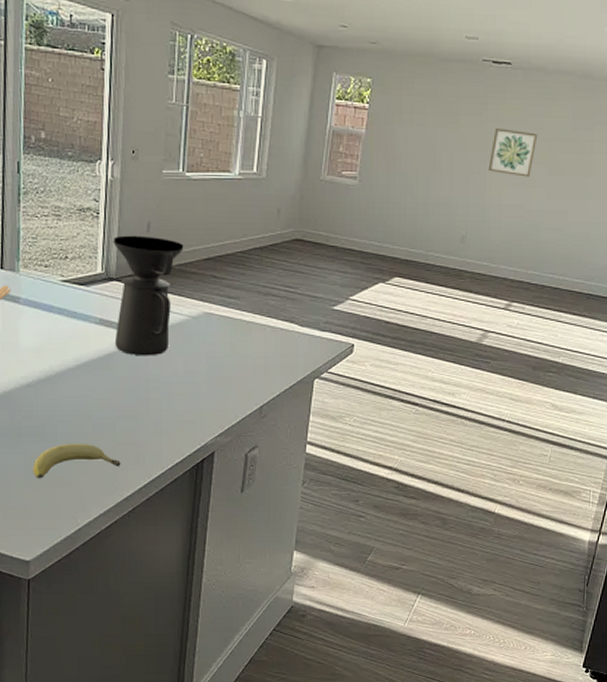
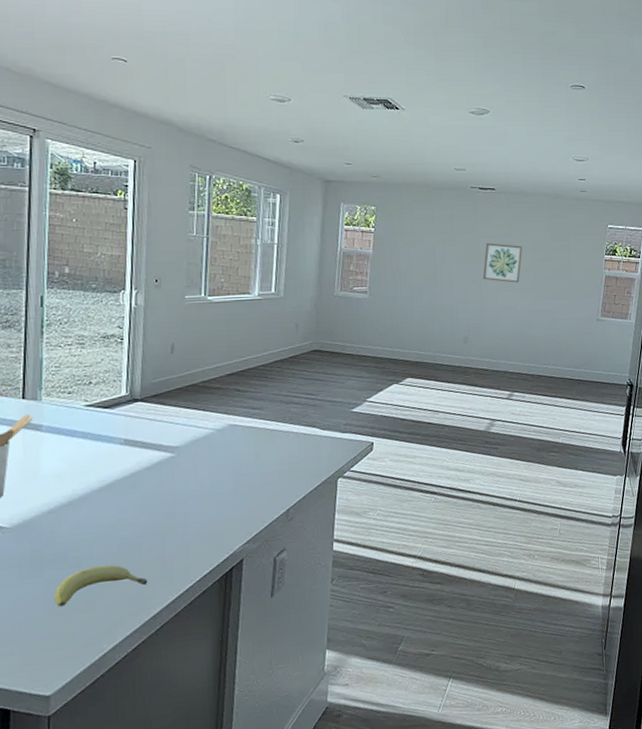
coffee maker: present [113,235,184,356] -> none [137,357,208,472]

